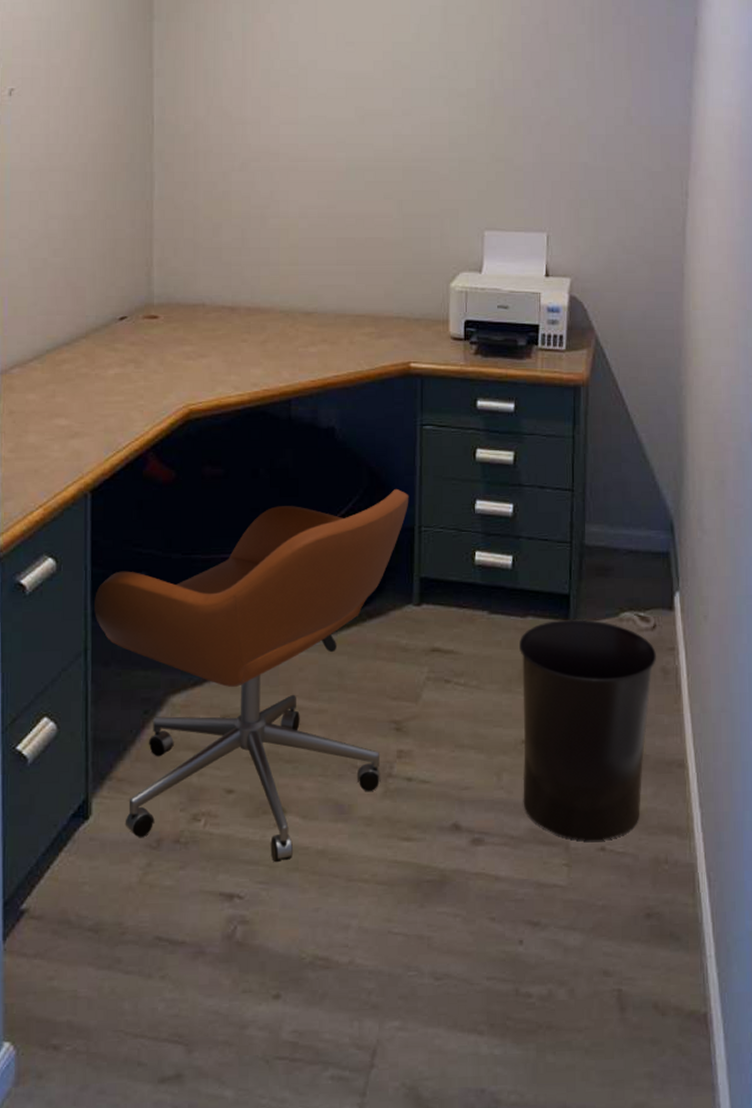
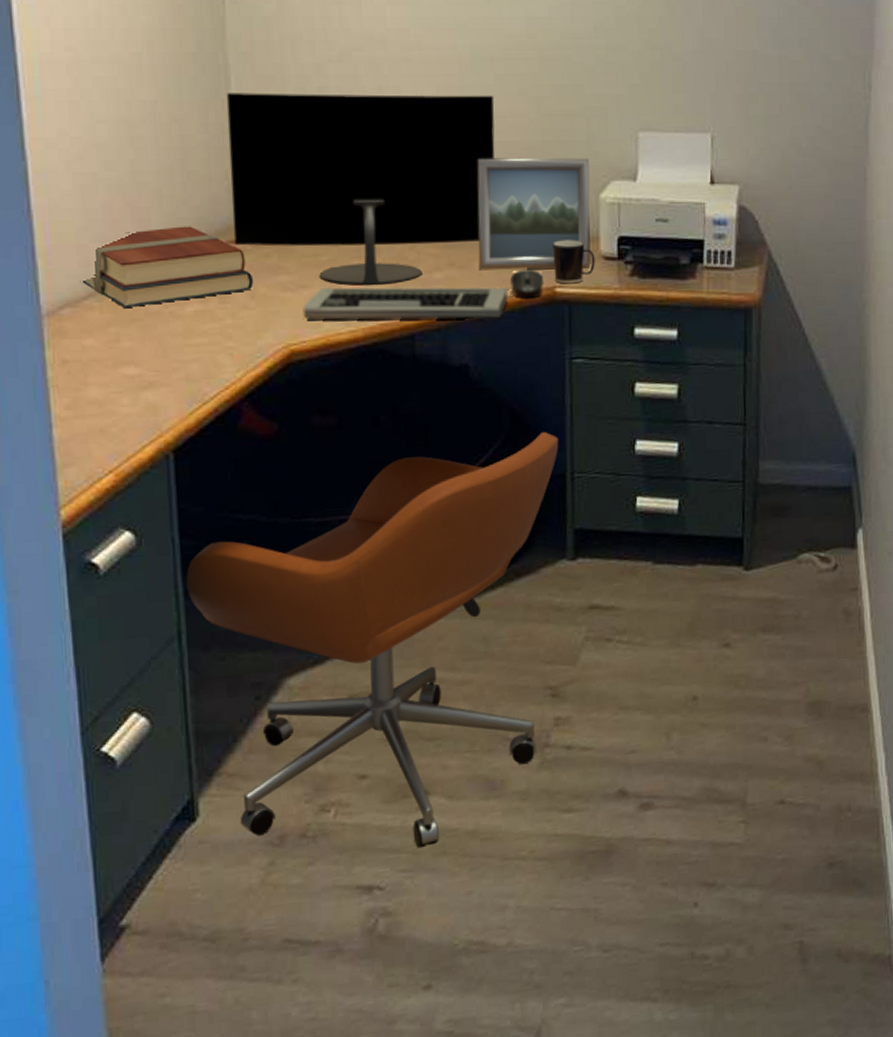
books: none [28,303,163,370] -> present [80,226,254,309]
monitor: none [149,195,365,356] -> present [226,93,495,285]
computer keyboard: none [201,357,370,389] -> present [302,287,508,320]
picture frame: none [346,251,442,347] -> present [477,157,591,270]
computer mouse: none [373,346,401,370] -> present [510,269,544,297]
mug: none [408,322,445,360] -> present [551,240,595,284]
waste bin: present [519,619,656,841] -> none [688,564,838,796]

